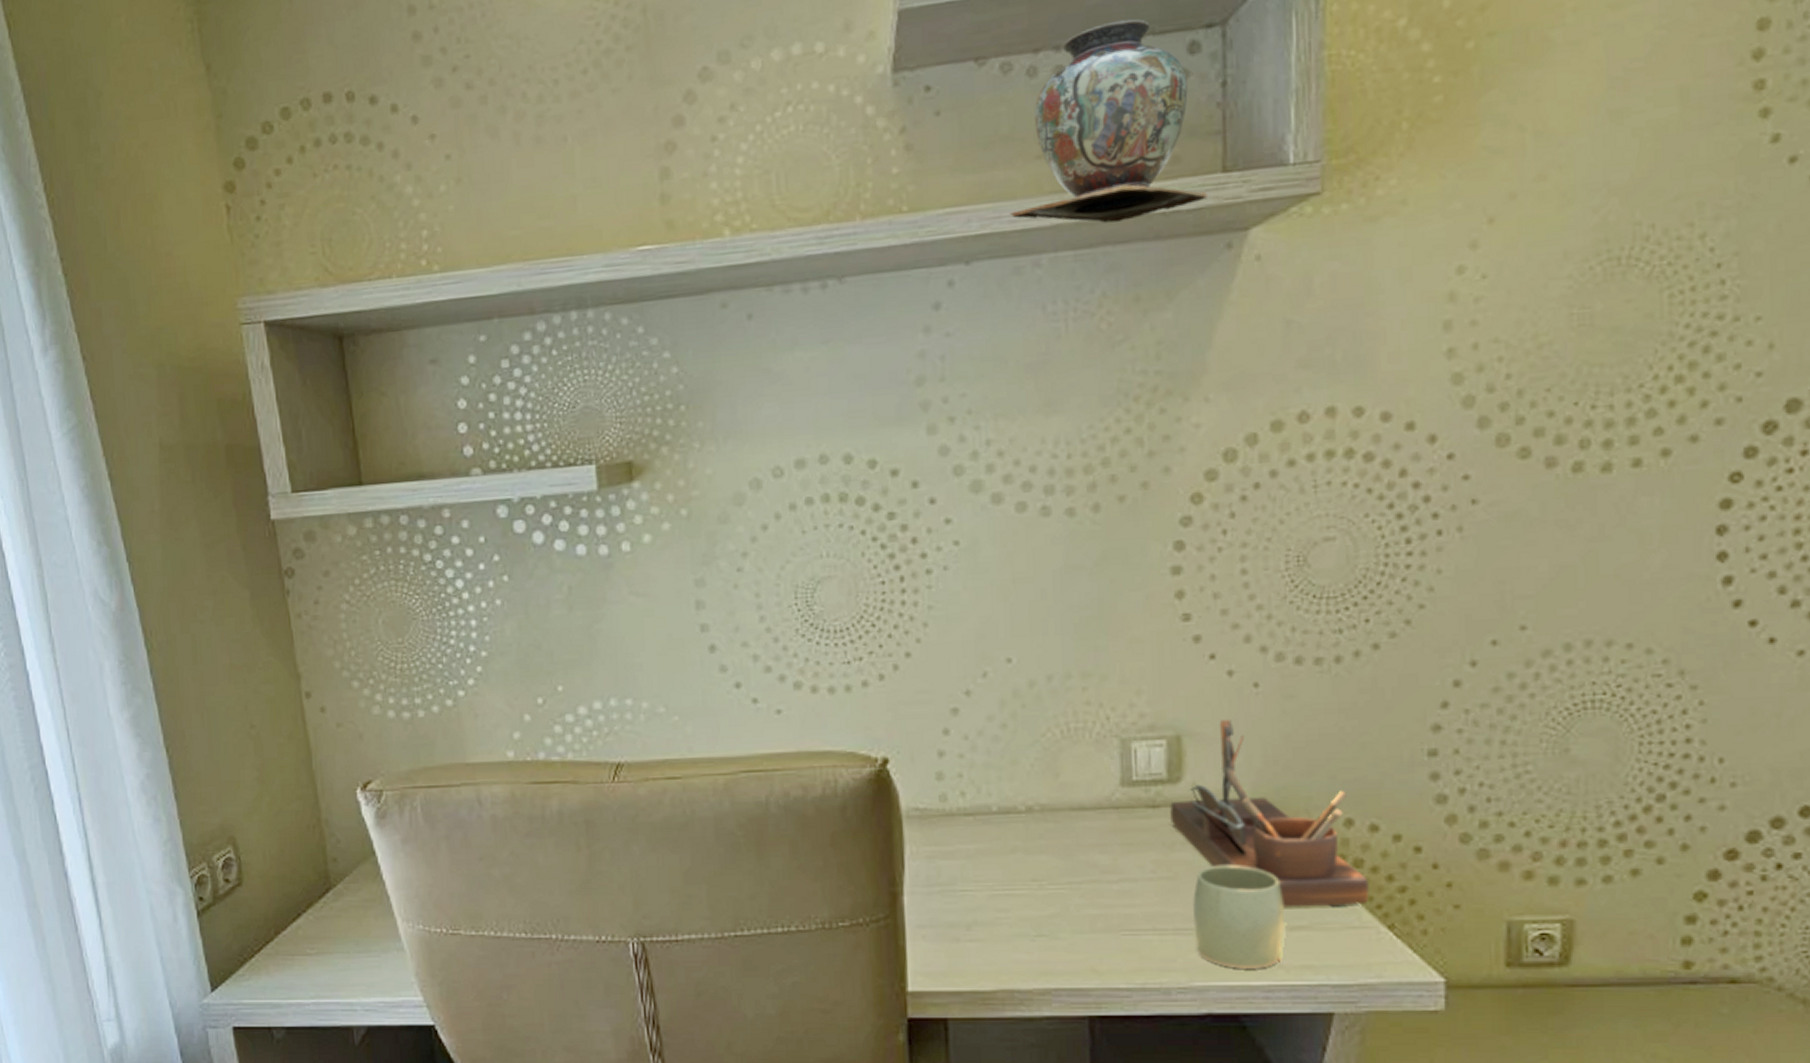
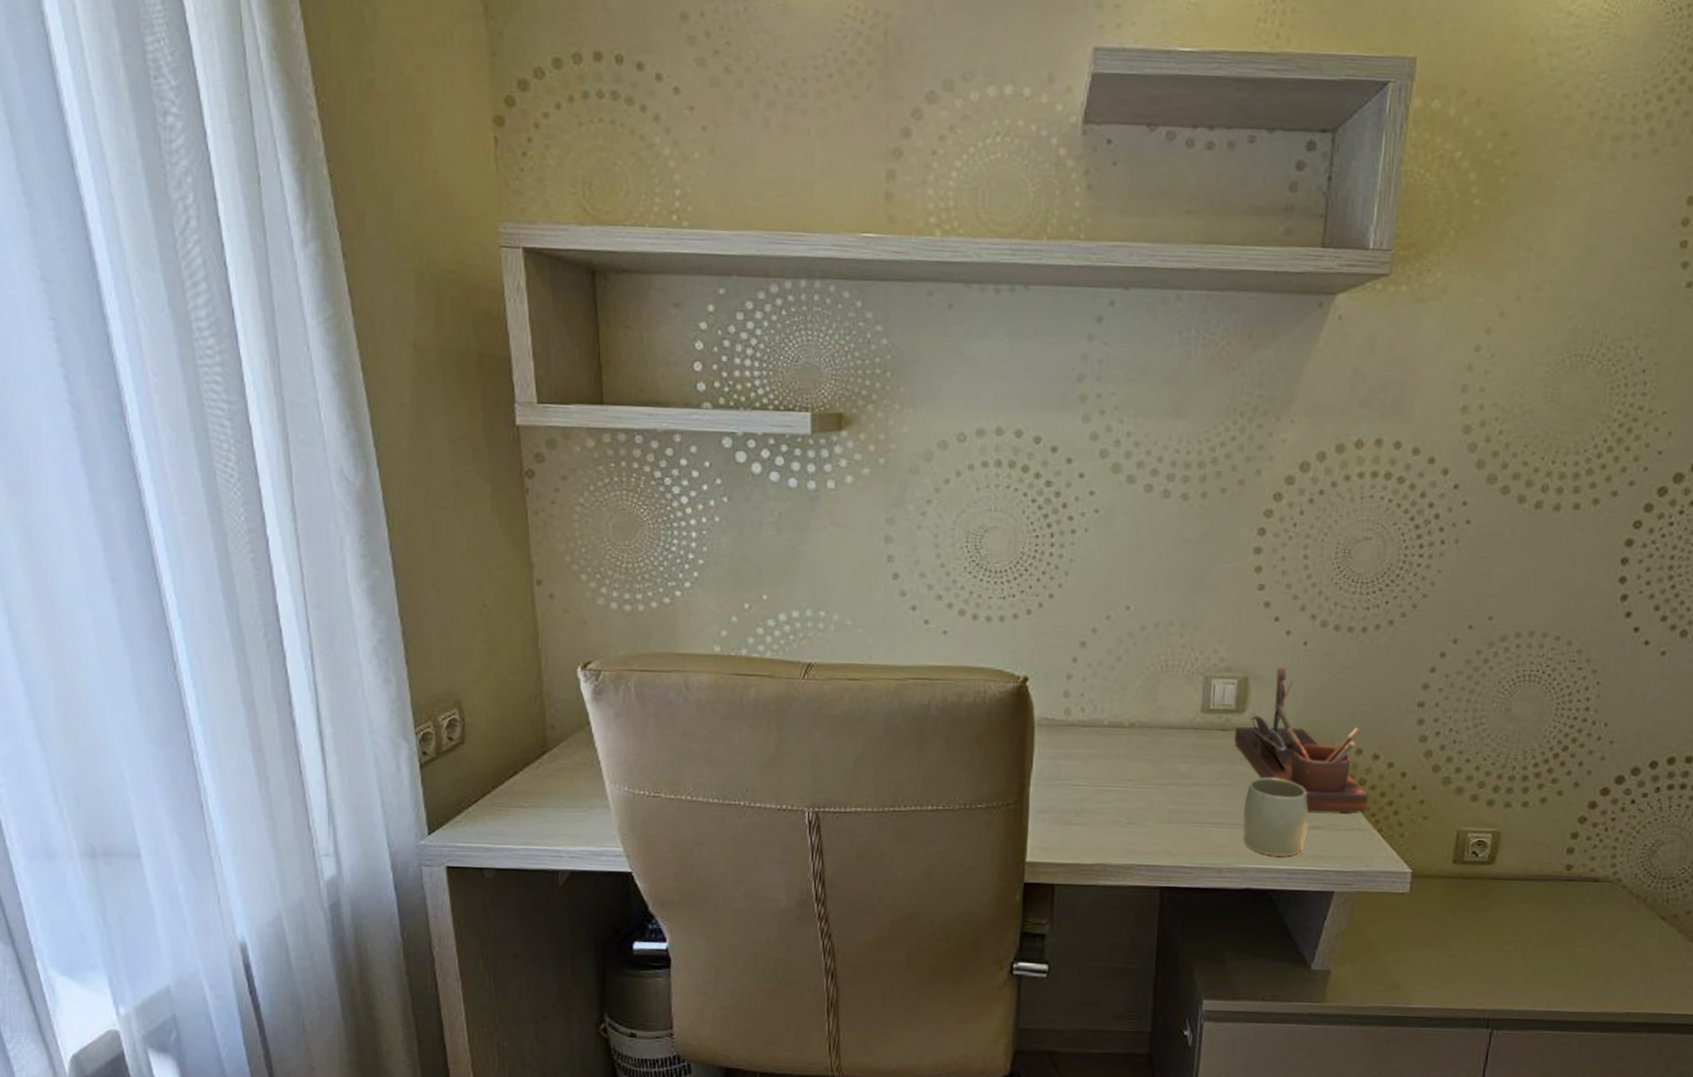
decorative vase: present [1010,19,1209,223] -> none [1162,114,1310,274]

